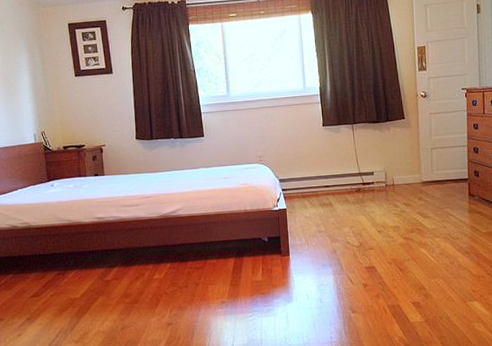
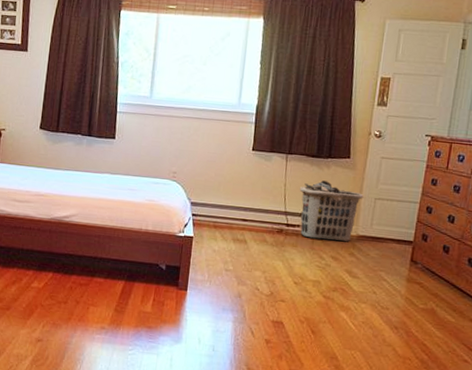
clothes hamper: none [367,141,422,192] -> present [299,180,364,242]

